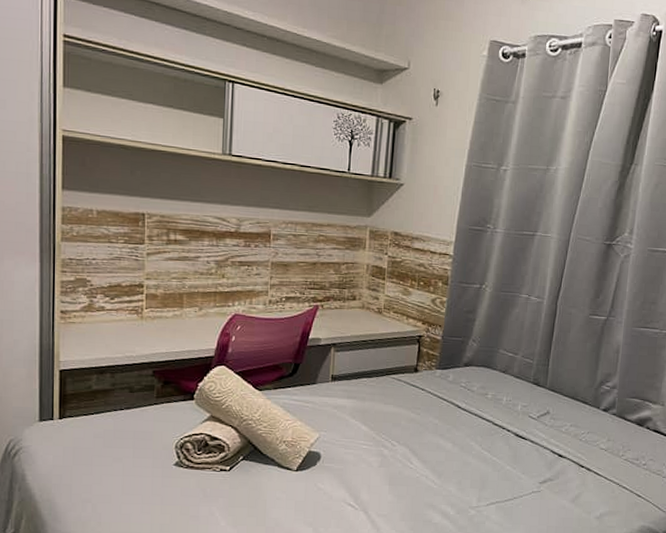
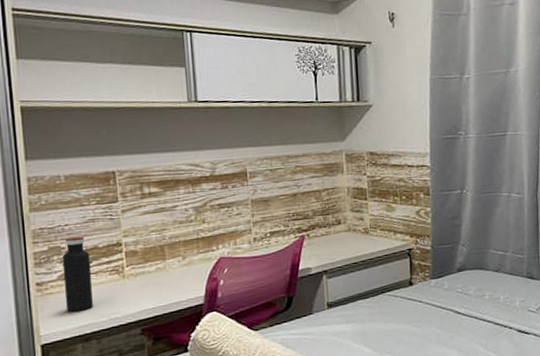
water bottle: none [85,271,113,344] -> present [62,236,93,312]

